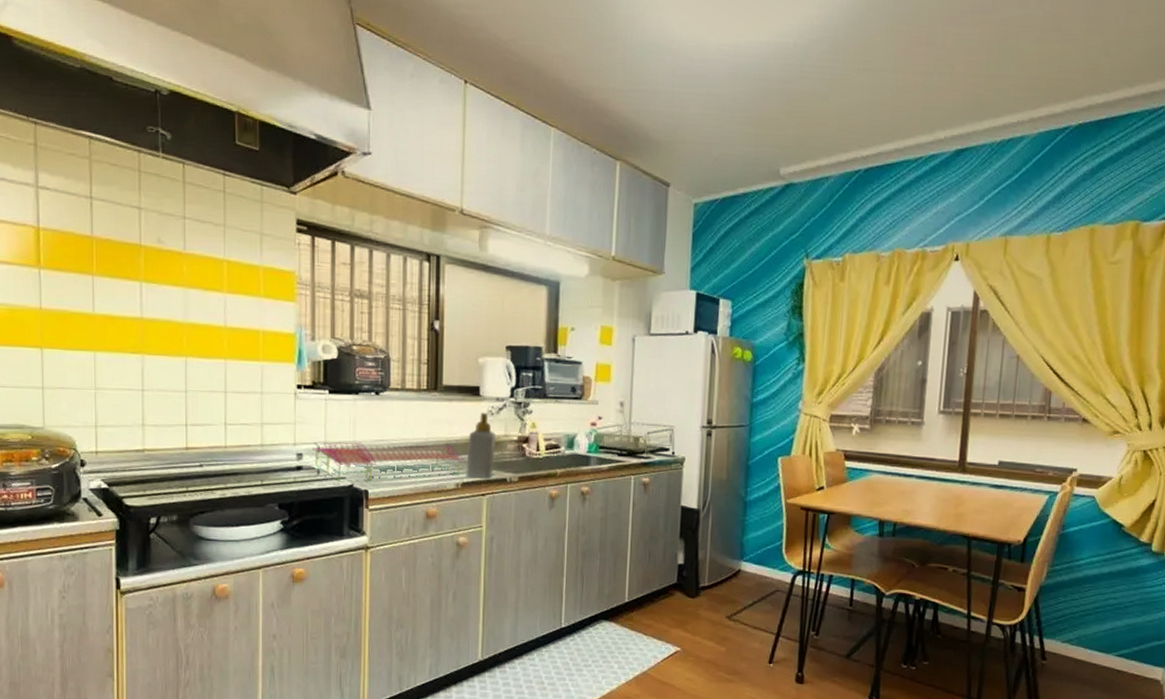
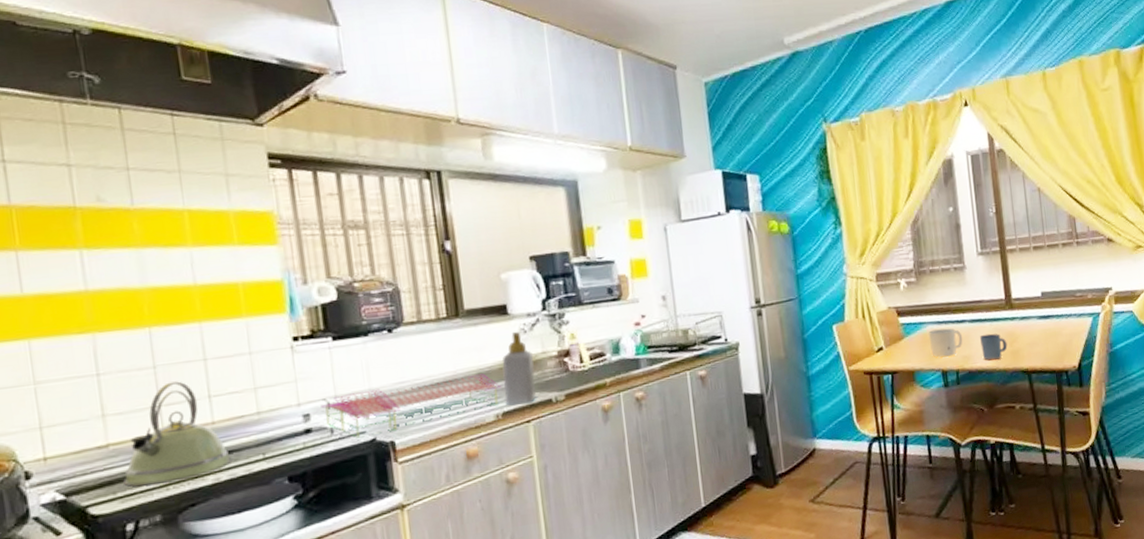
kettle: none [152,406,236,490] -> present [123,381,231,487]
mug: none [872,479,907,509] -> present [928,328,963,358]
mug: none [924,492,952,520] -> present [980,333,1008,361]

